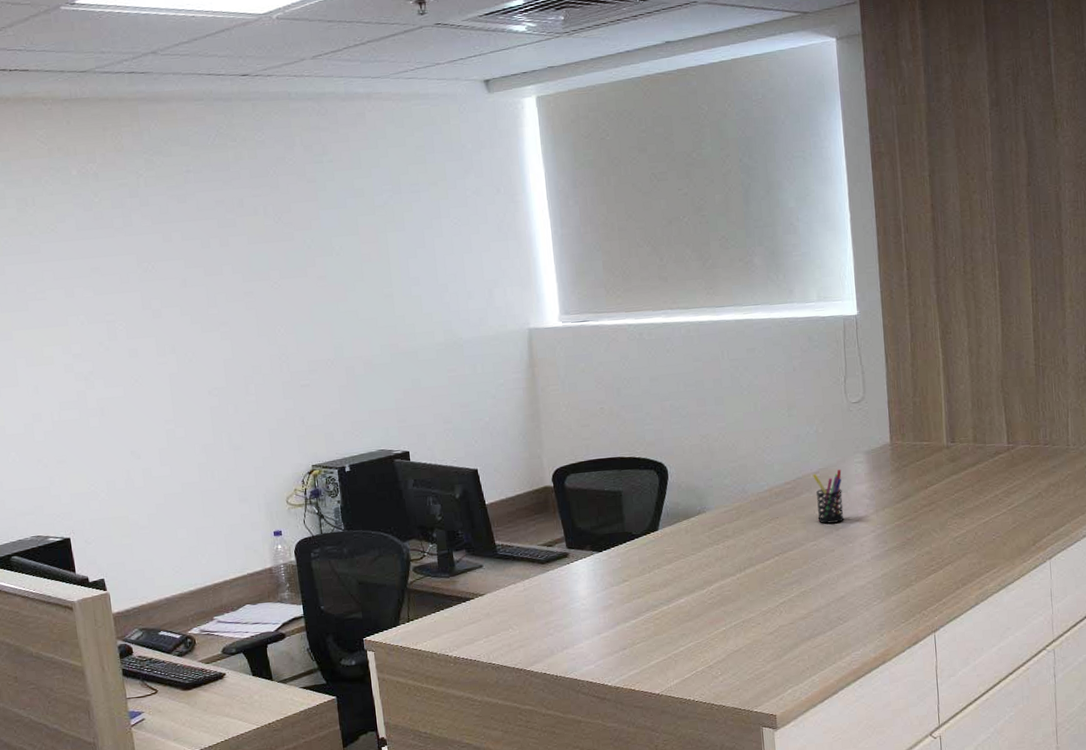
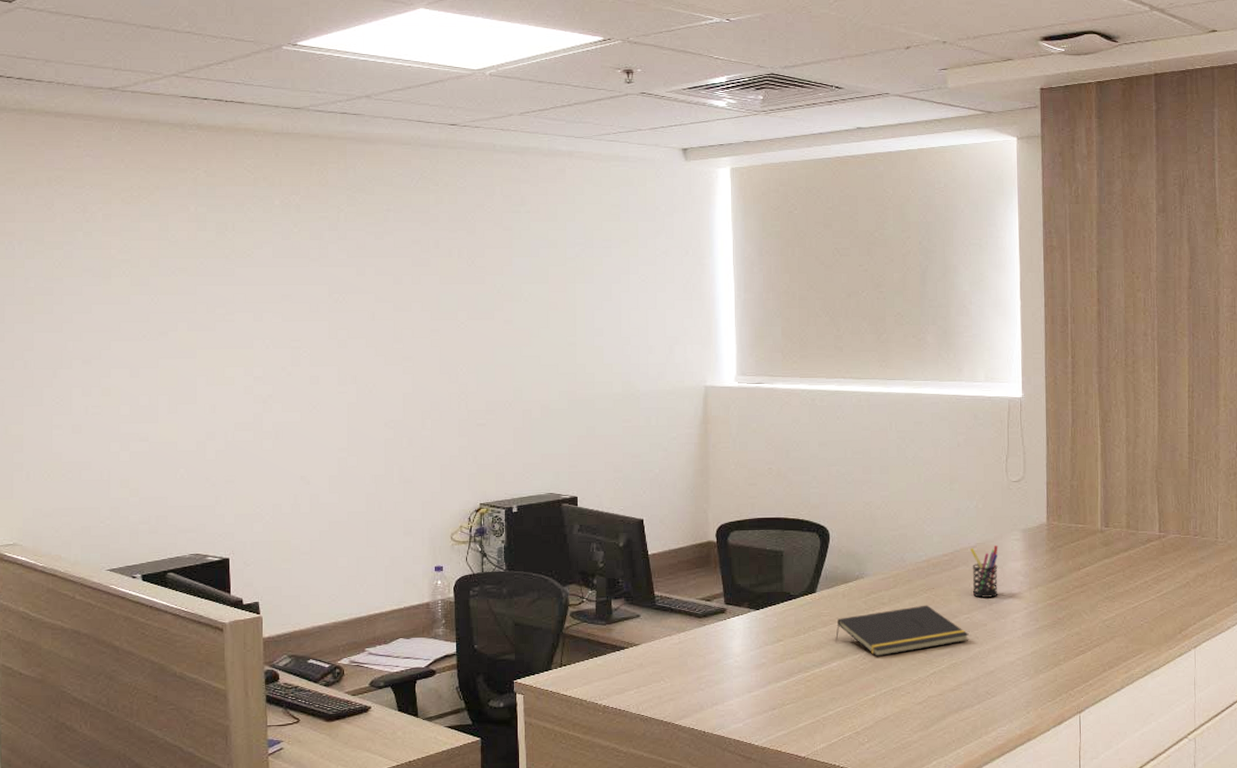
notepad: none [681,534,817,590] -> present [836,605,969,657]

